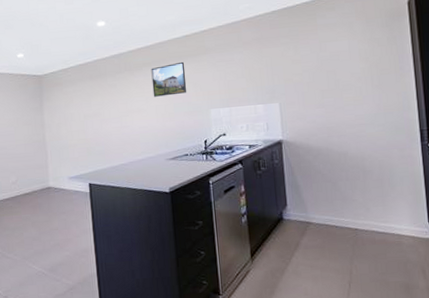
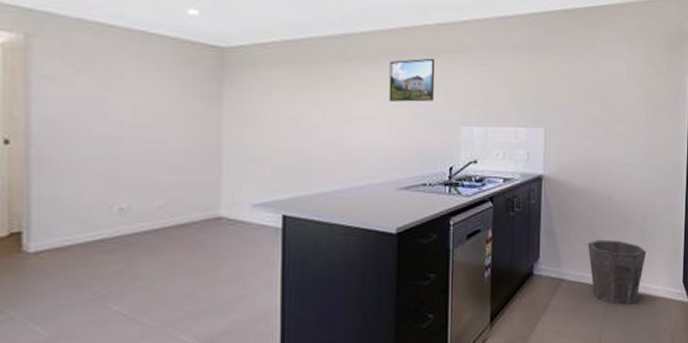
waste bin: none [329,188,388,243] -> present [587,239,647,305]

